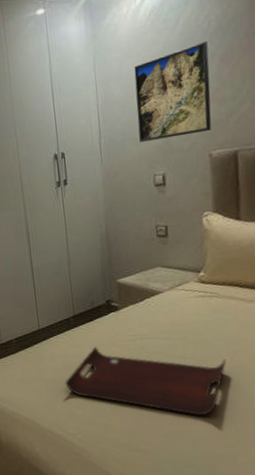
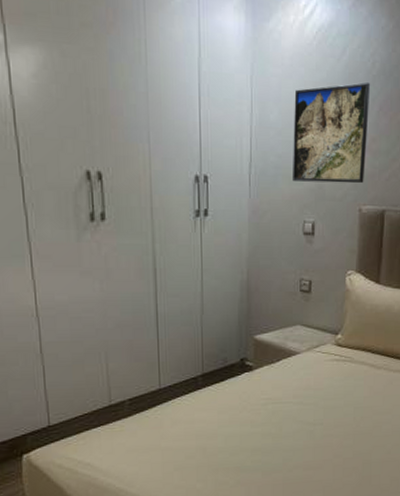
serving tray: present [65,346,226,416] -> none [186,410,352,484]

